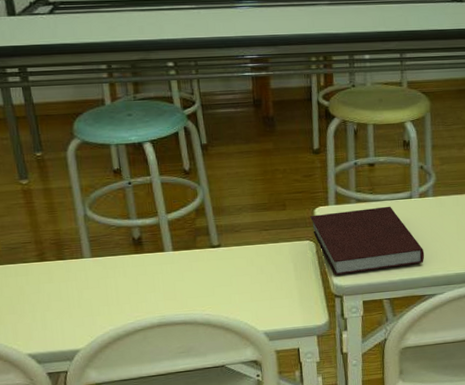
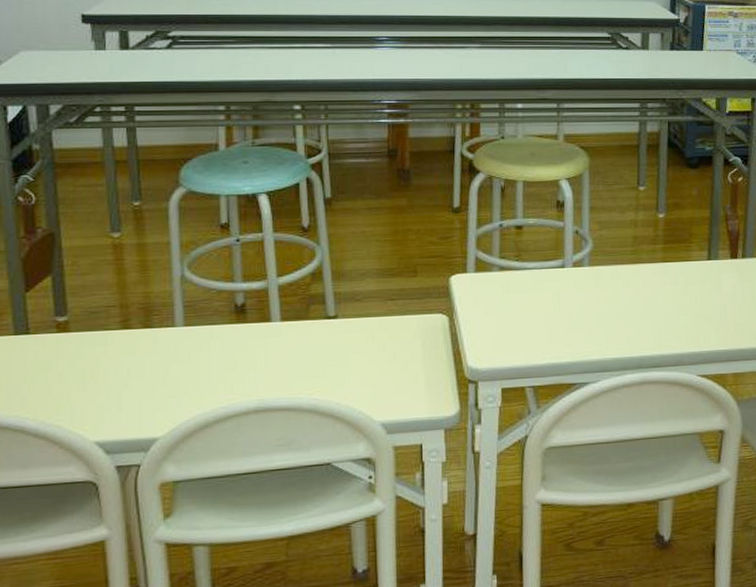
notebook: present [310,206,425,276] -> none [445,276,577,357]

